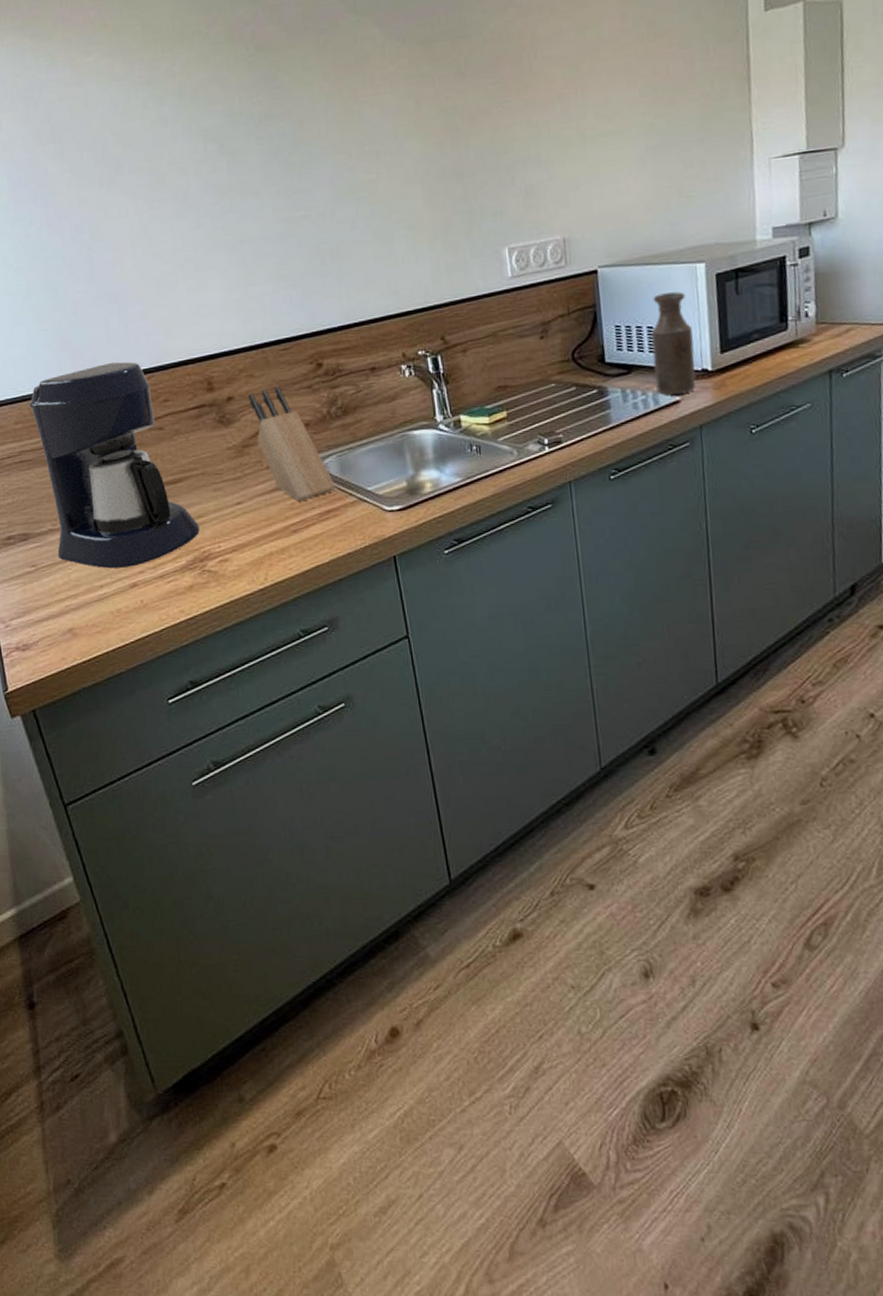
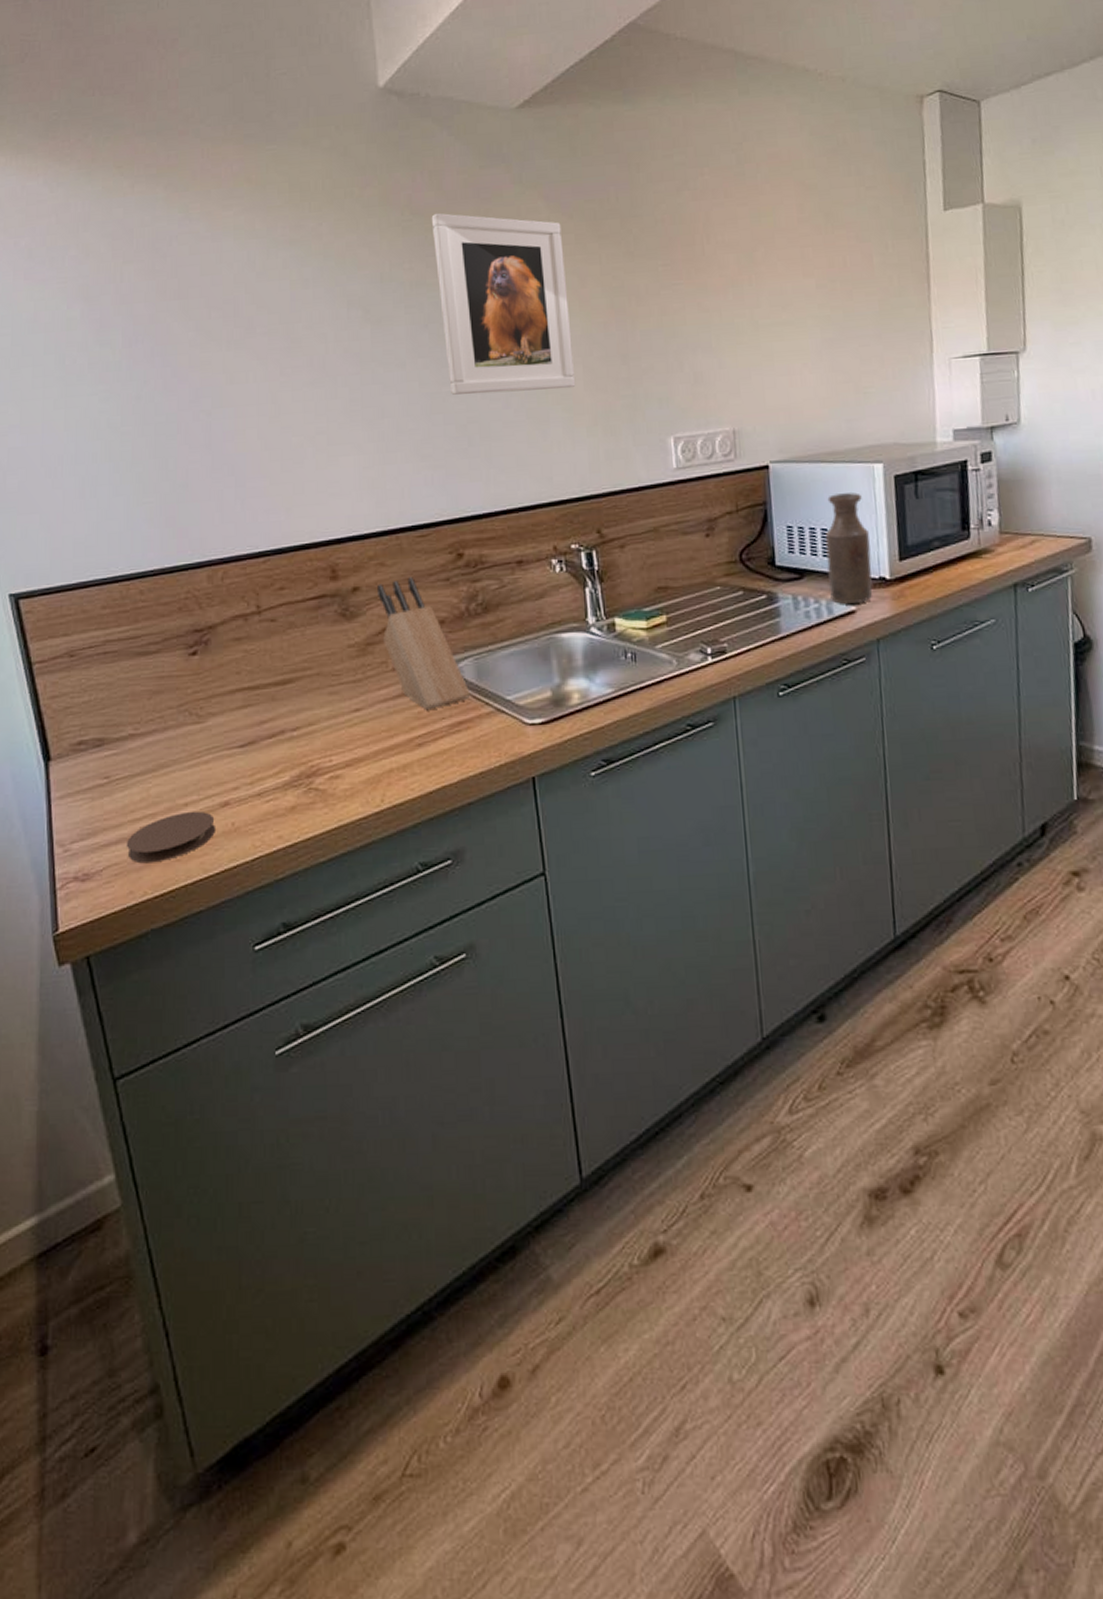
coffee maker: present [28,361,200,569] -> none [120,542,308,783]
coaster: none [55,591,128,635] -> present [126,811,215,864]
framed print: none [274,45,416,219] -> present [431,212,576,395]

